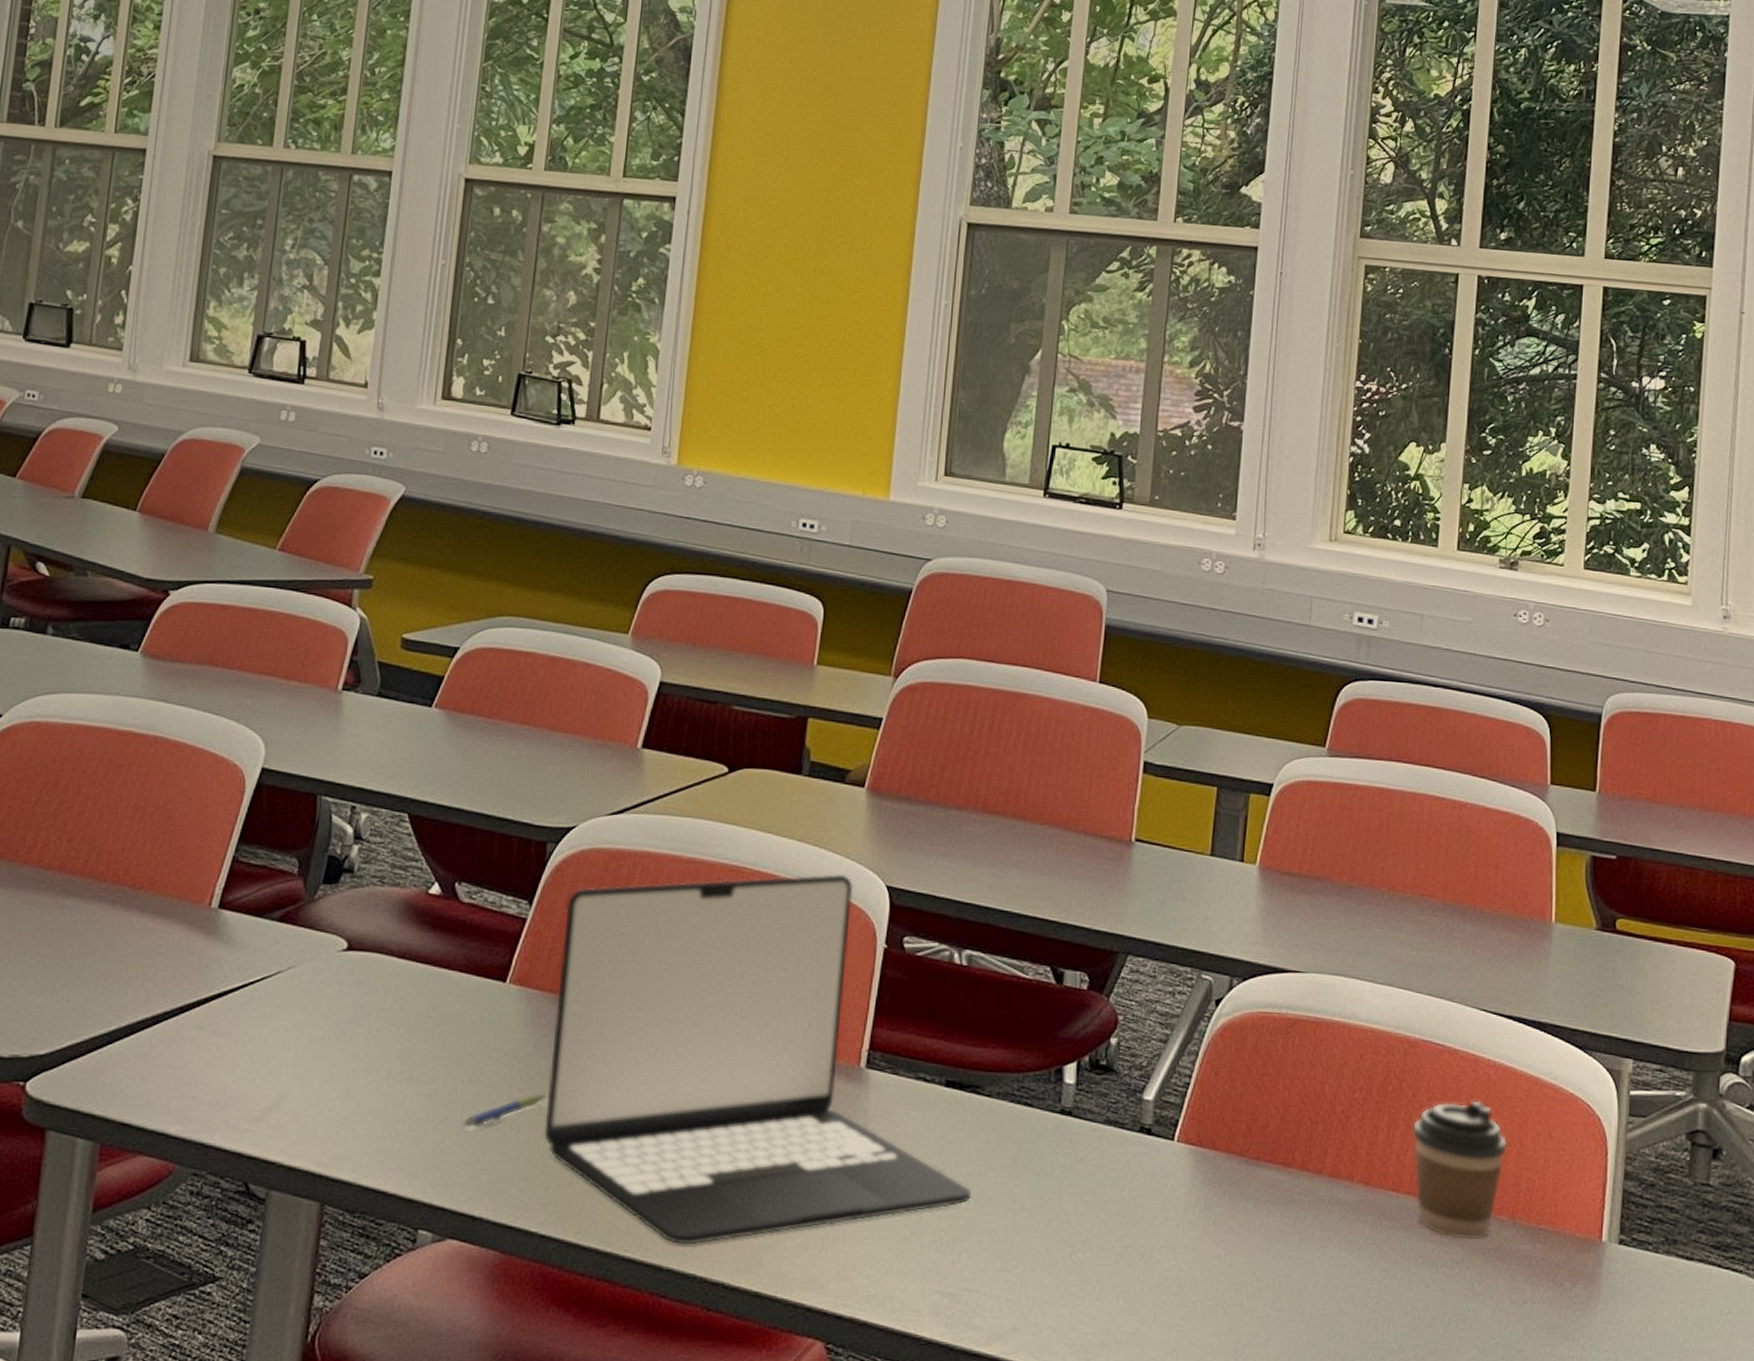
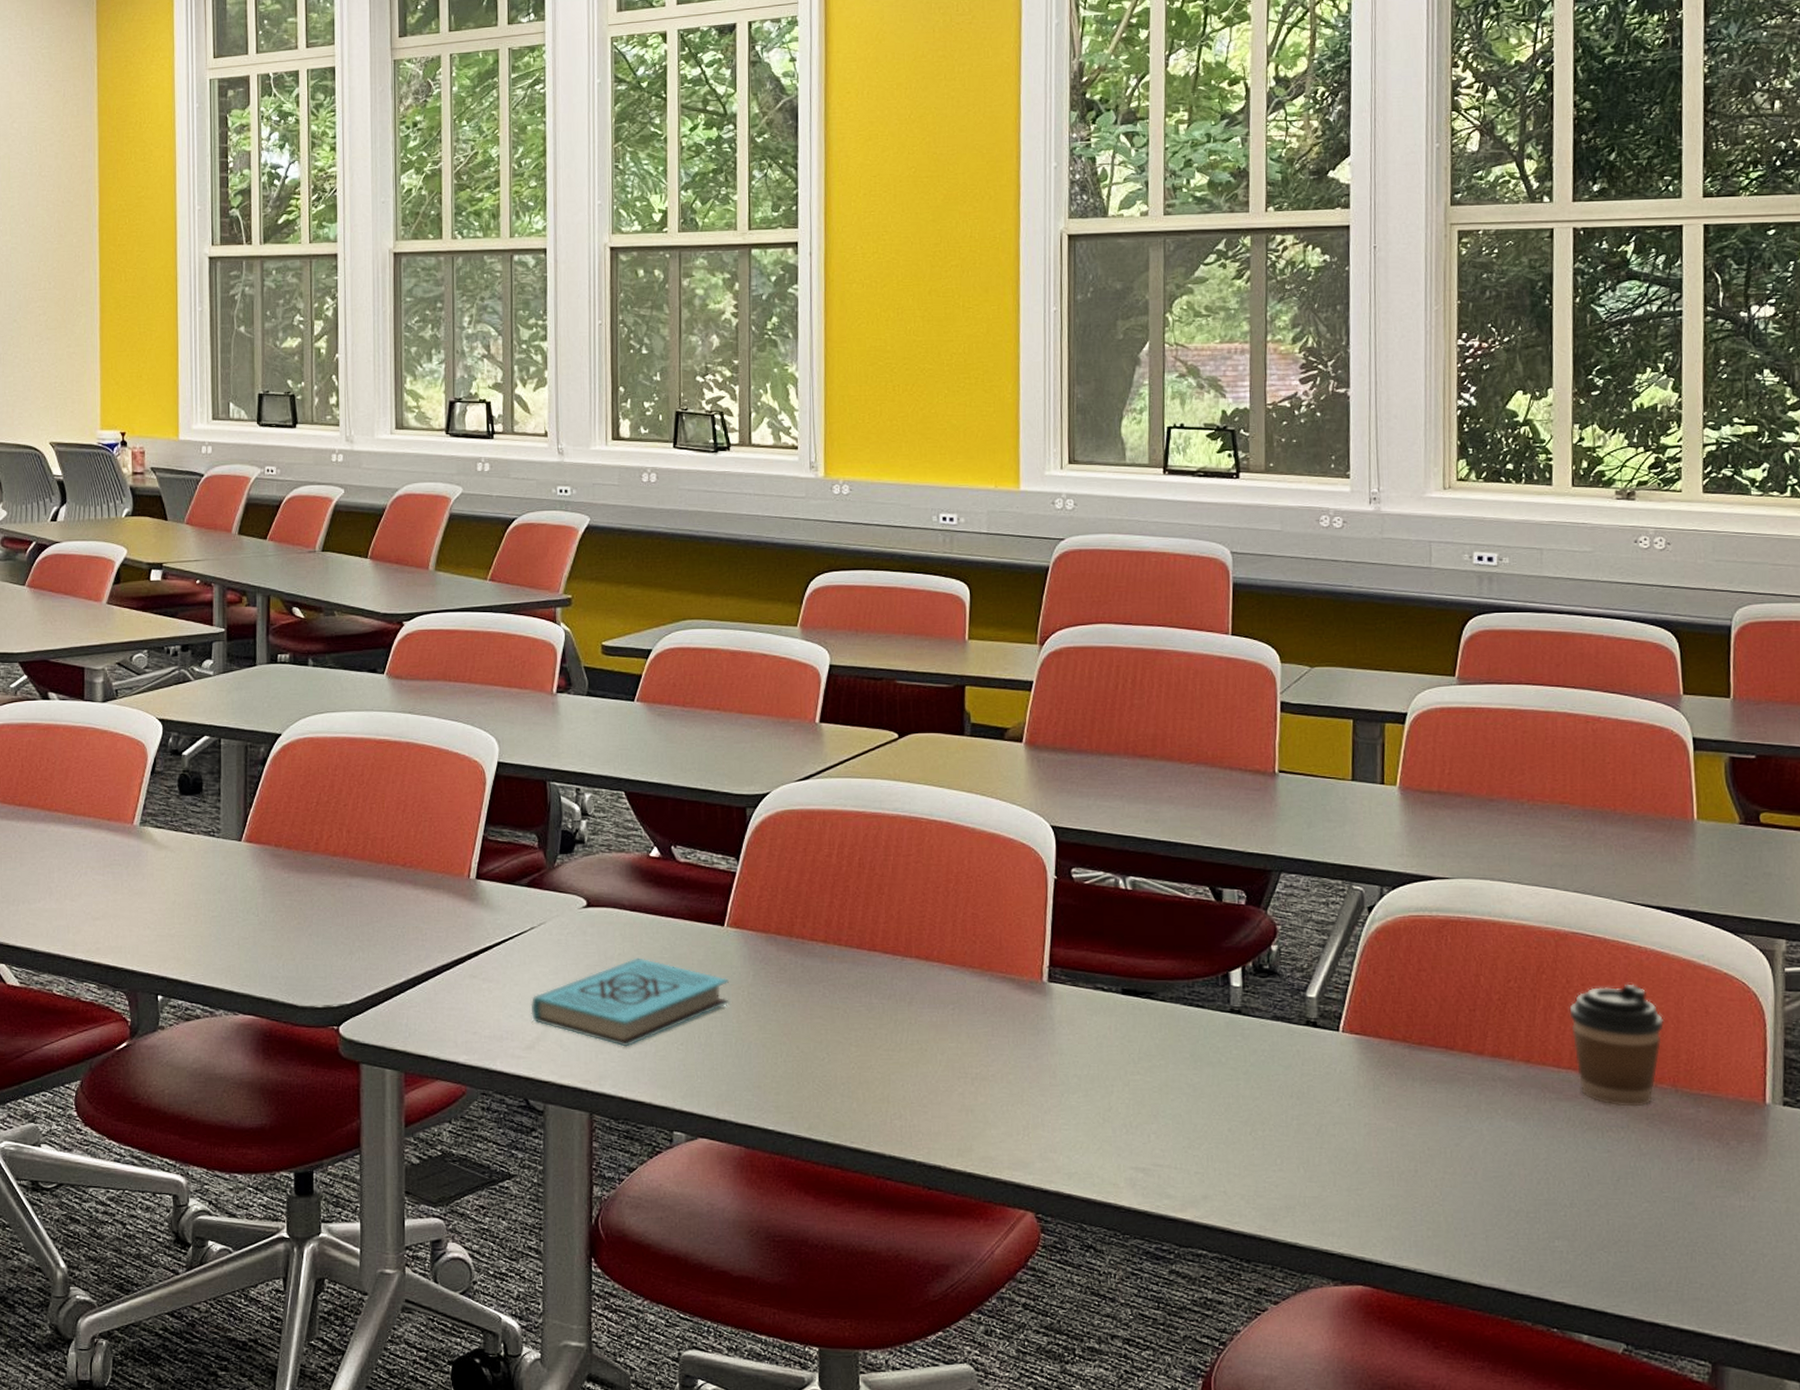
book: none [264,1015,504,1124] -> present [530,957,729,1047]
pen: present [462,1093,547,1129] -> none [700,1016,770,1047]
laptop: present [544,873,972,1245] -> none [769,818,1155,1136]

